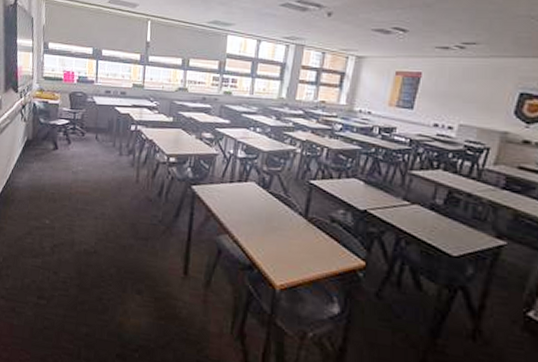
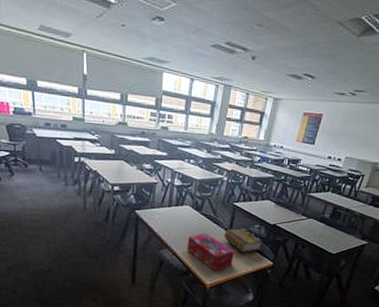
tissue box: none [251,216,312,268] -> present [187,233,235,271]
book: none [297,213,350,246] -> present [224,228,263,252]

